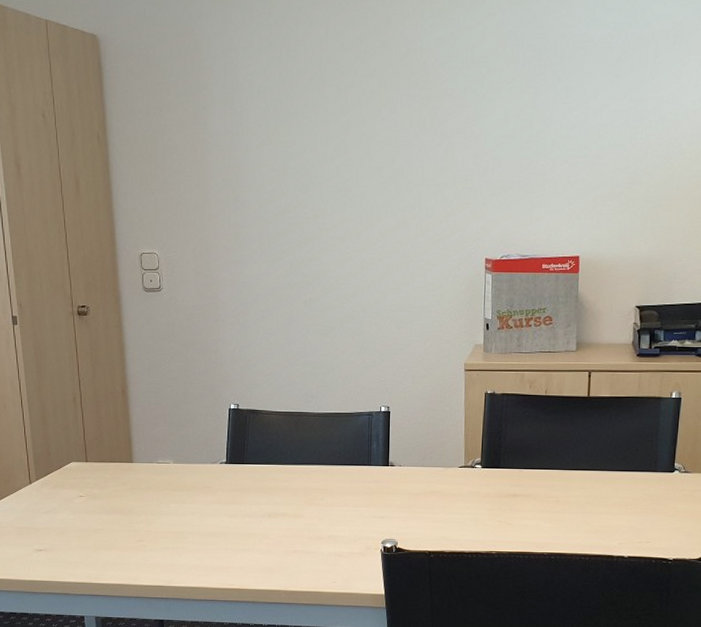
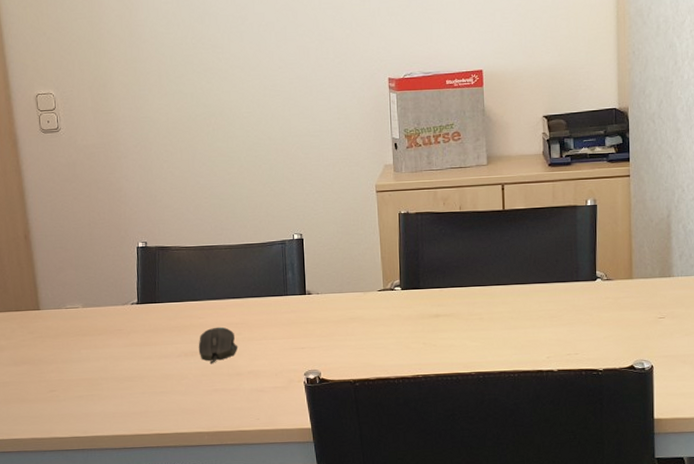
computer mouse: none [281,491,320,527] -> present [198,327,238,365]

